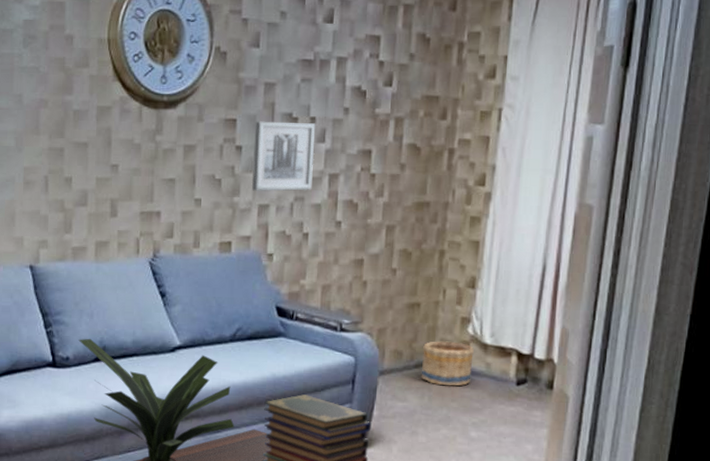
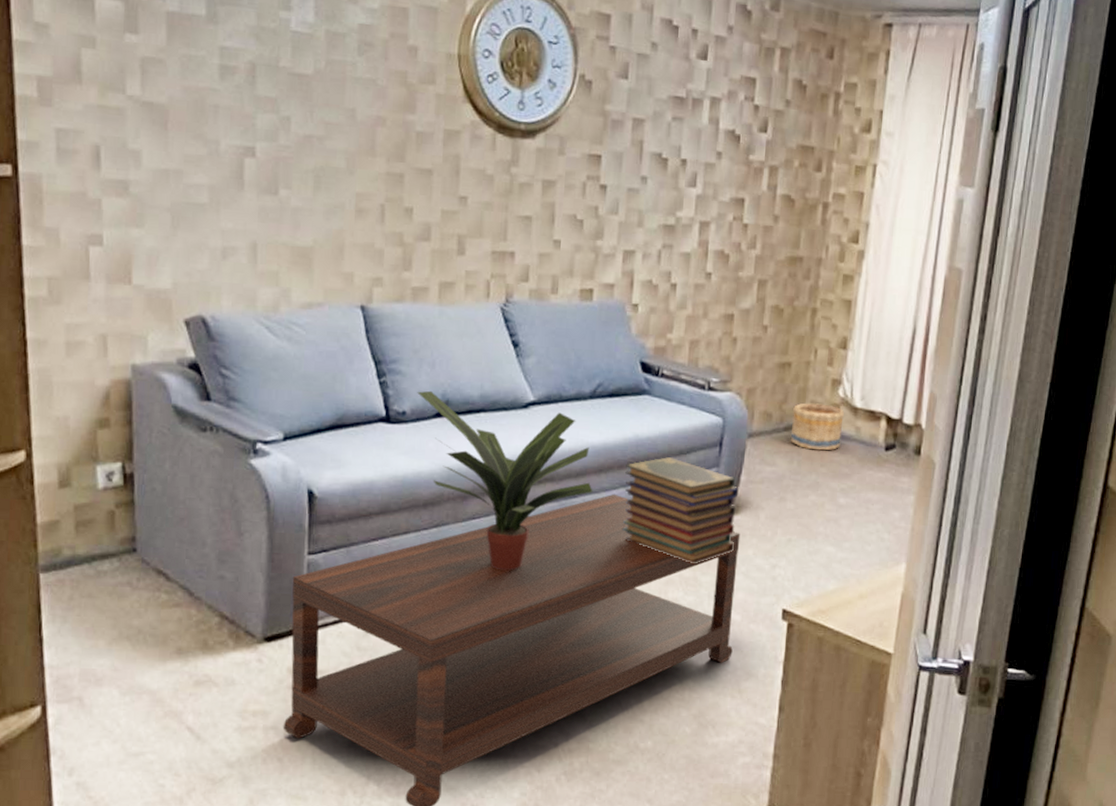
wall art: present [251,121,316,191] -> none [616,159,687,238]

